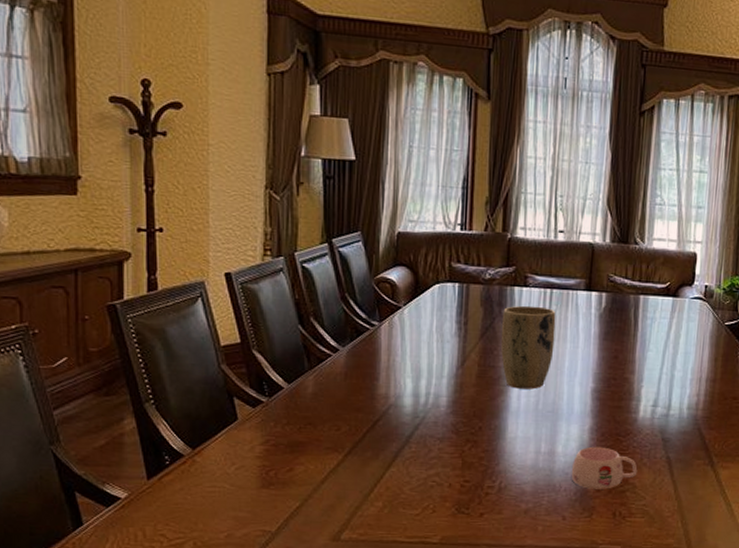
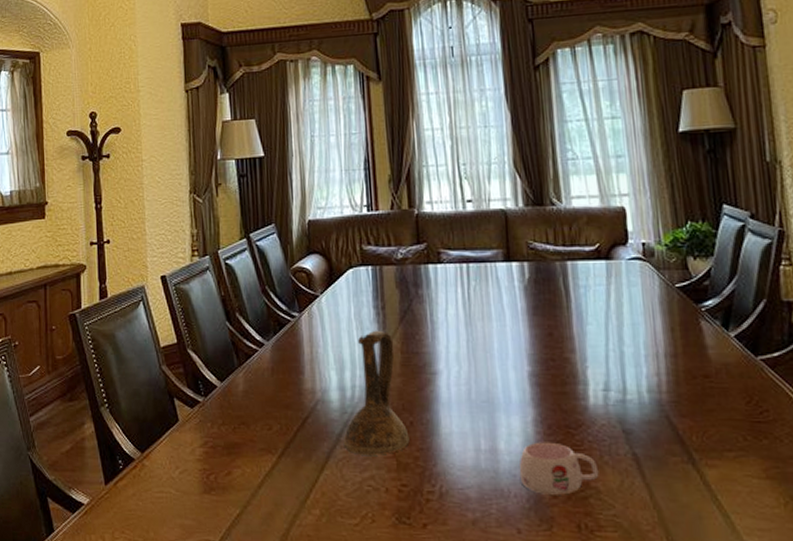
pitcher: none [412,343,477,455] -> present [343,330,410,455]
plant pot: present [501,305,556,390] -> none [419,283,480,377]

